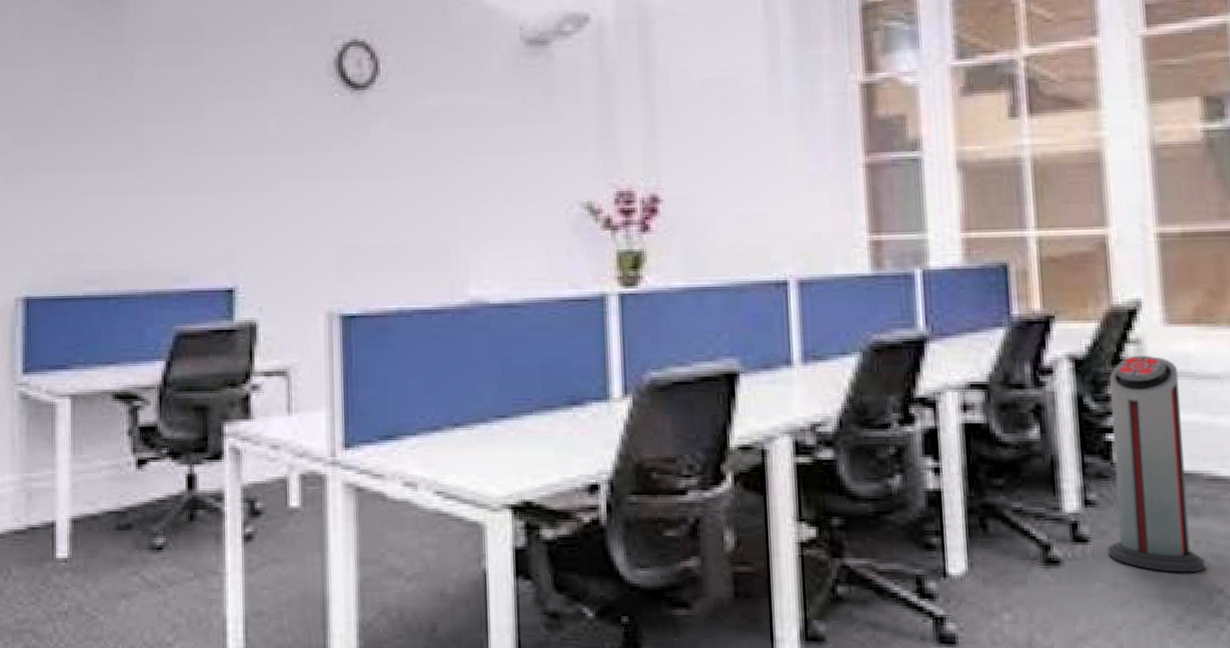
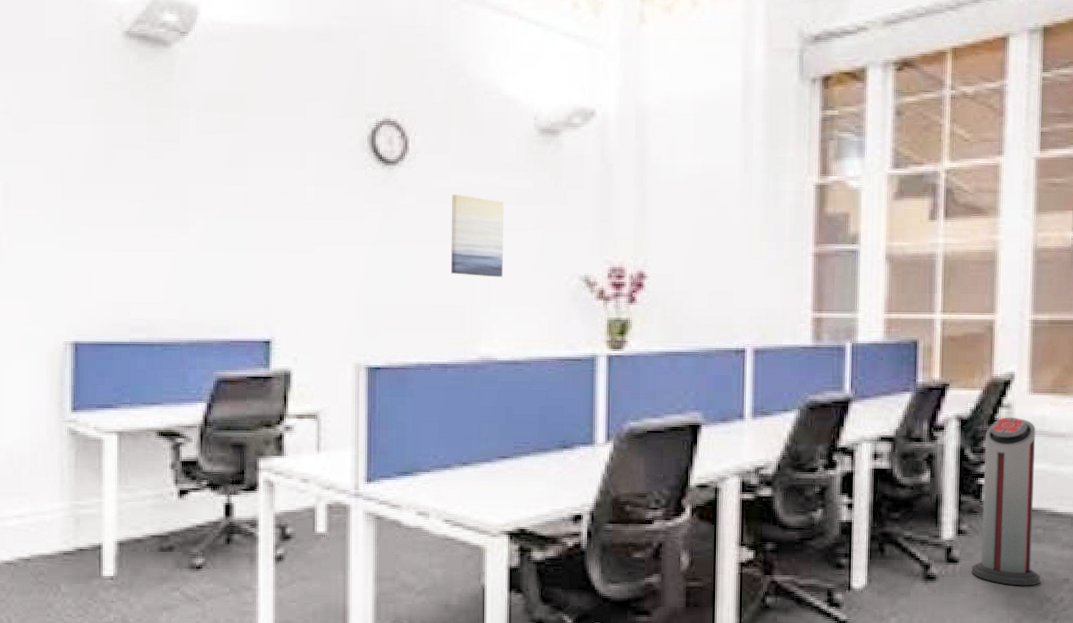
wall art: none [430,117,491,209] -> present [450,194,504,277]

